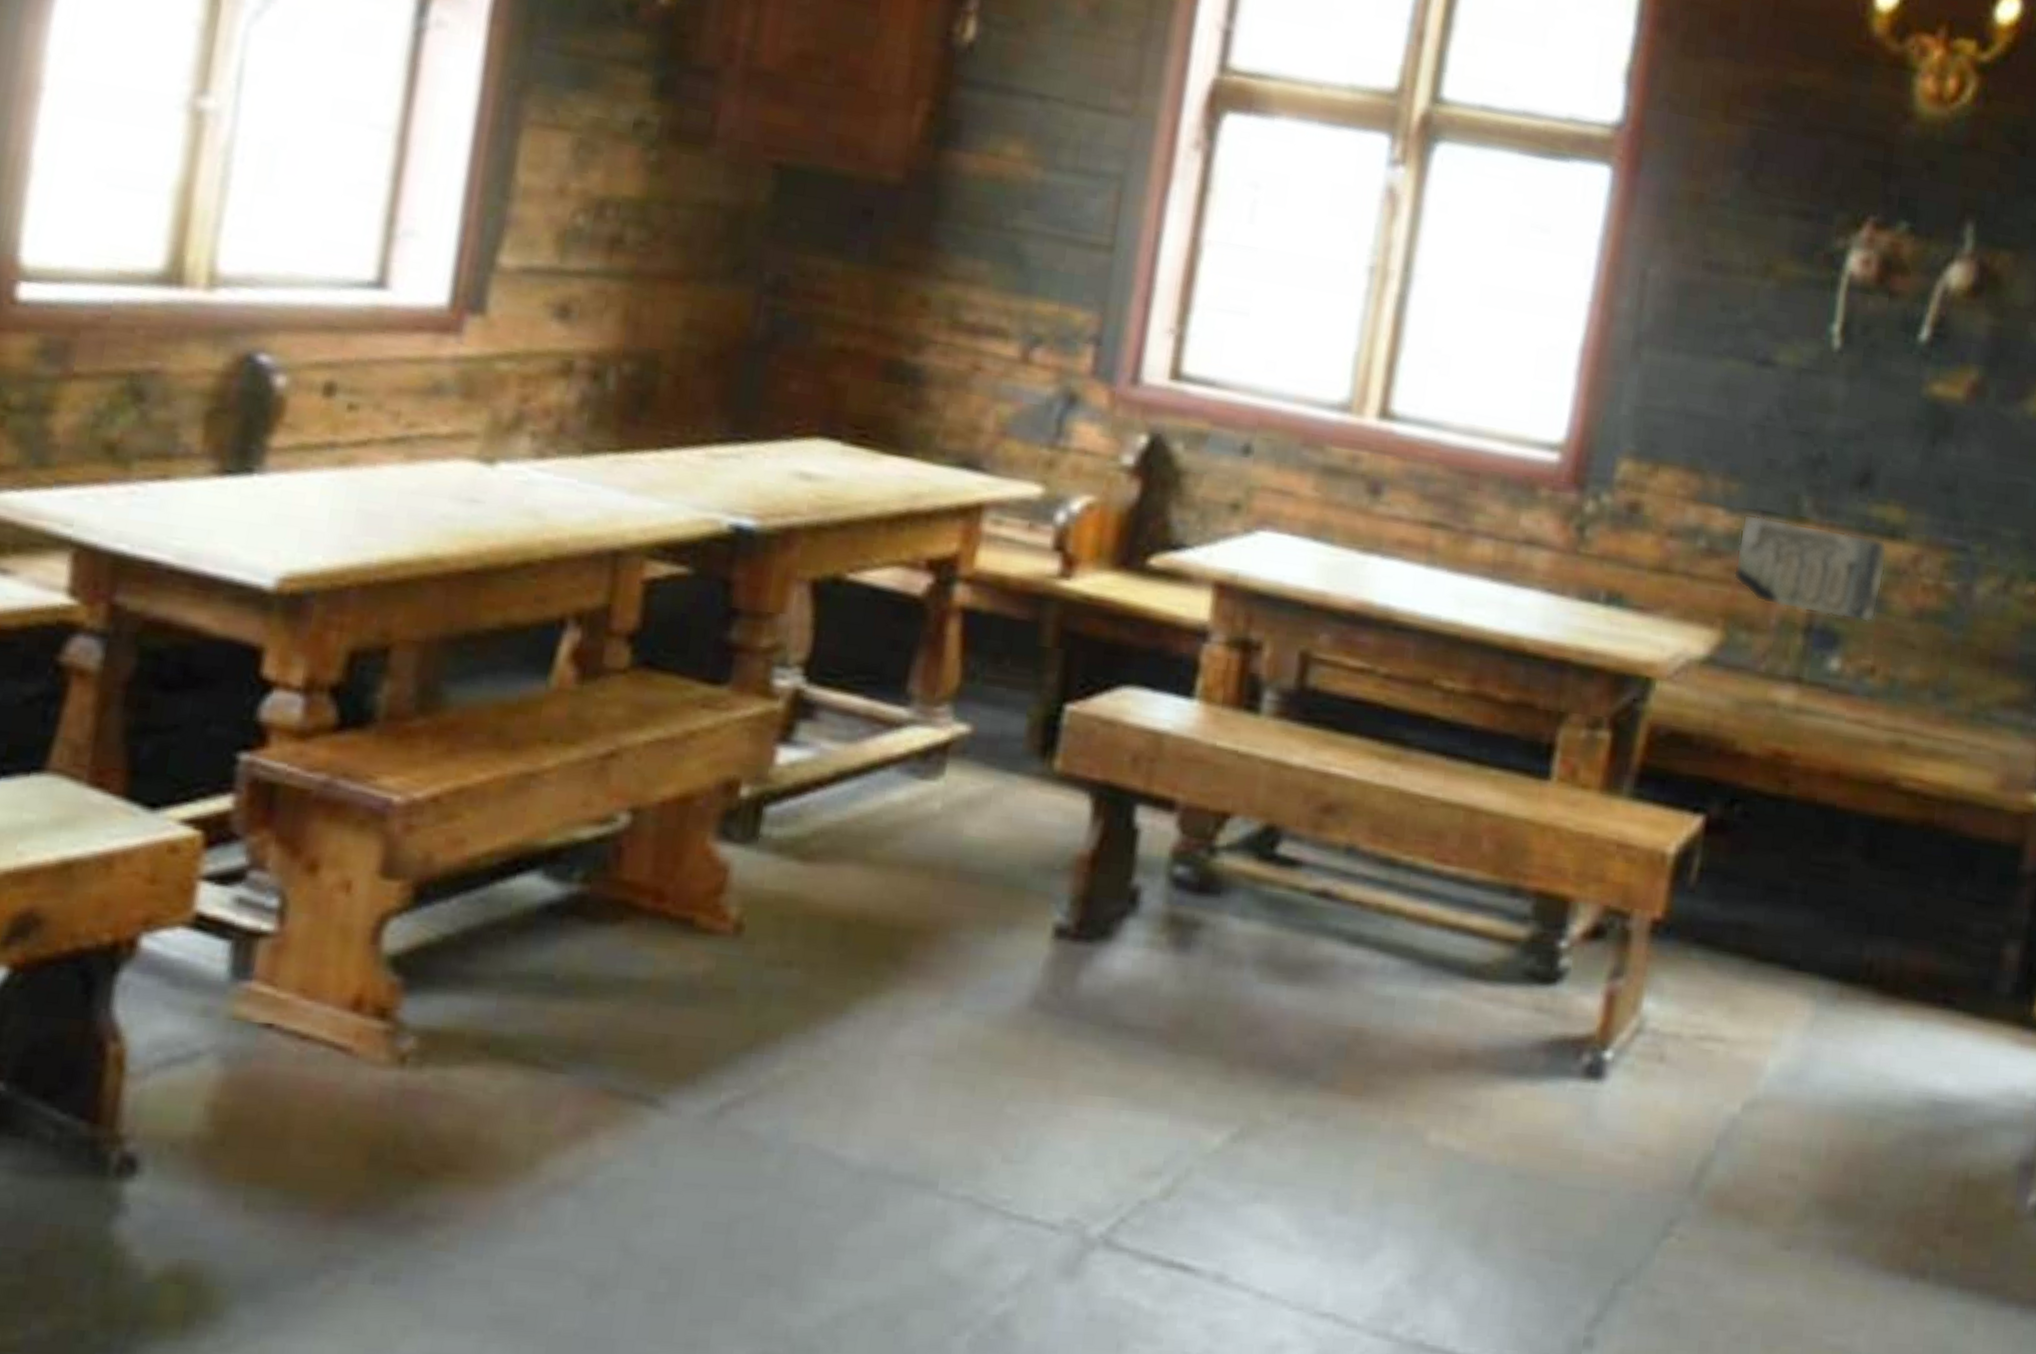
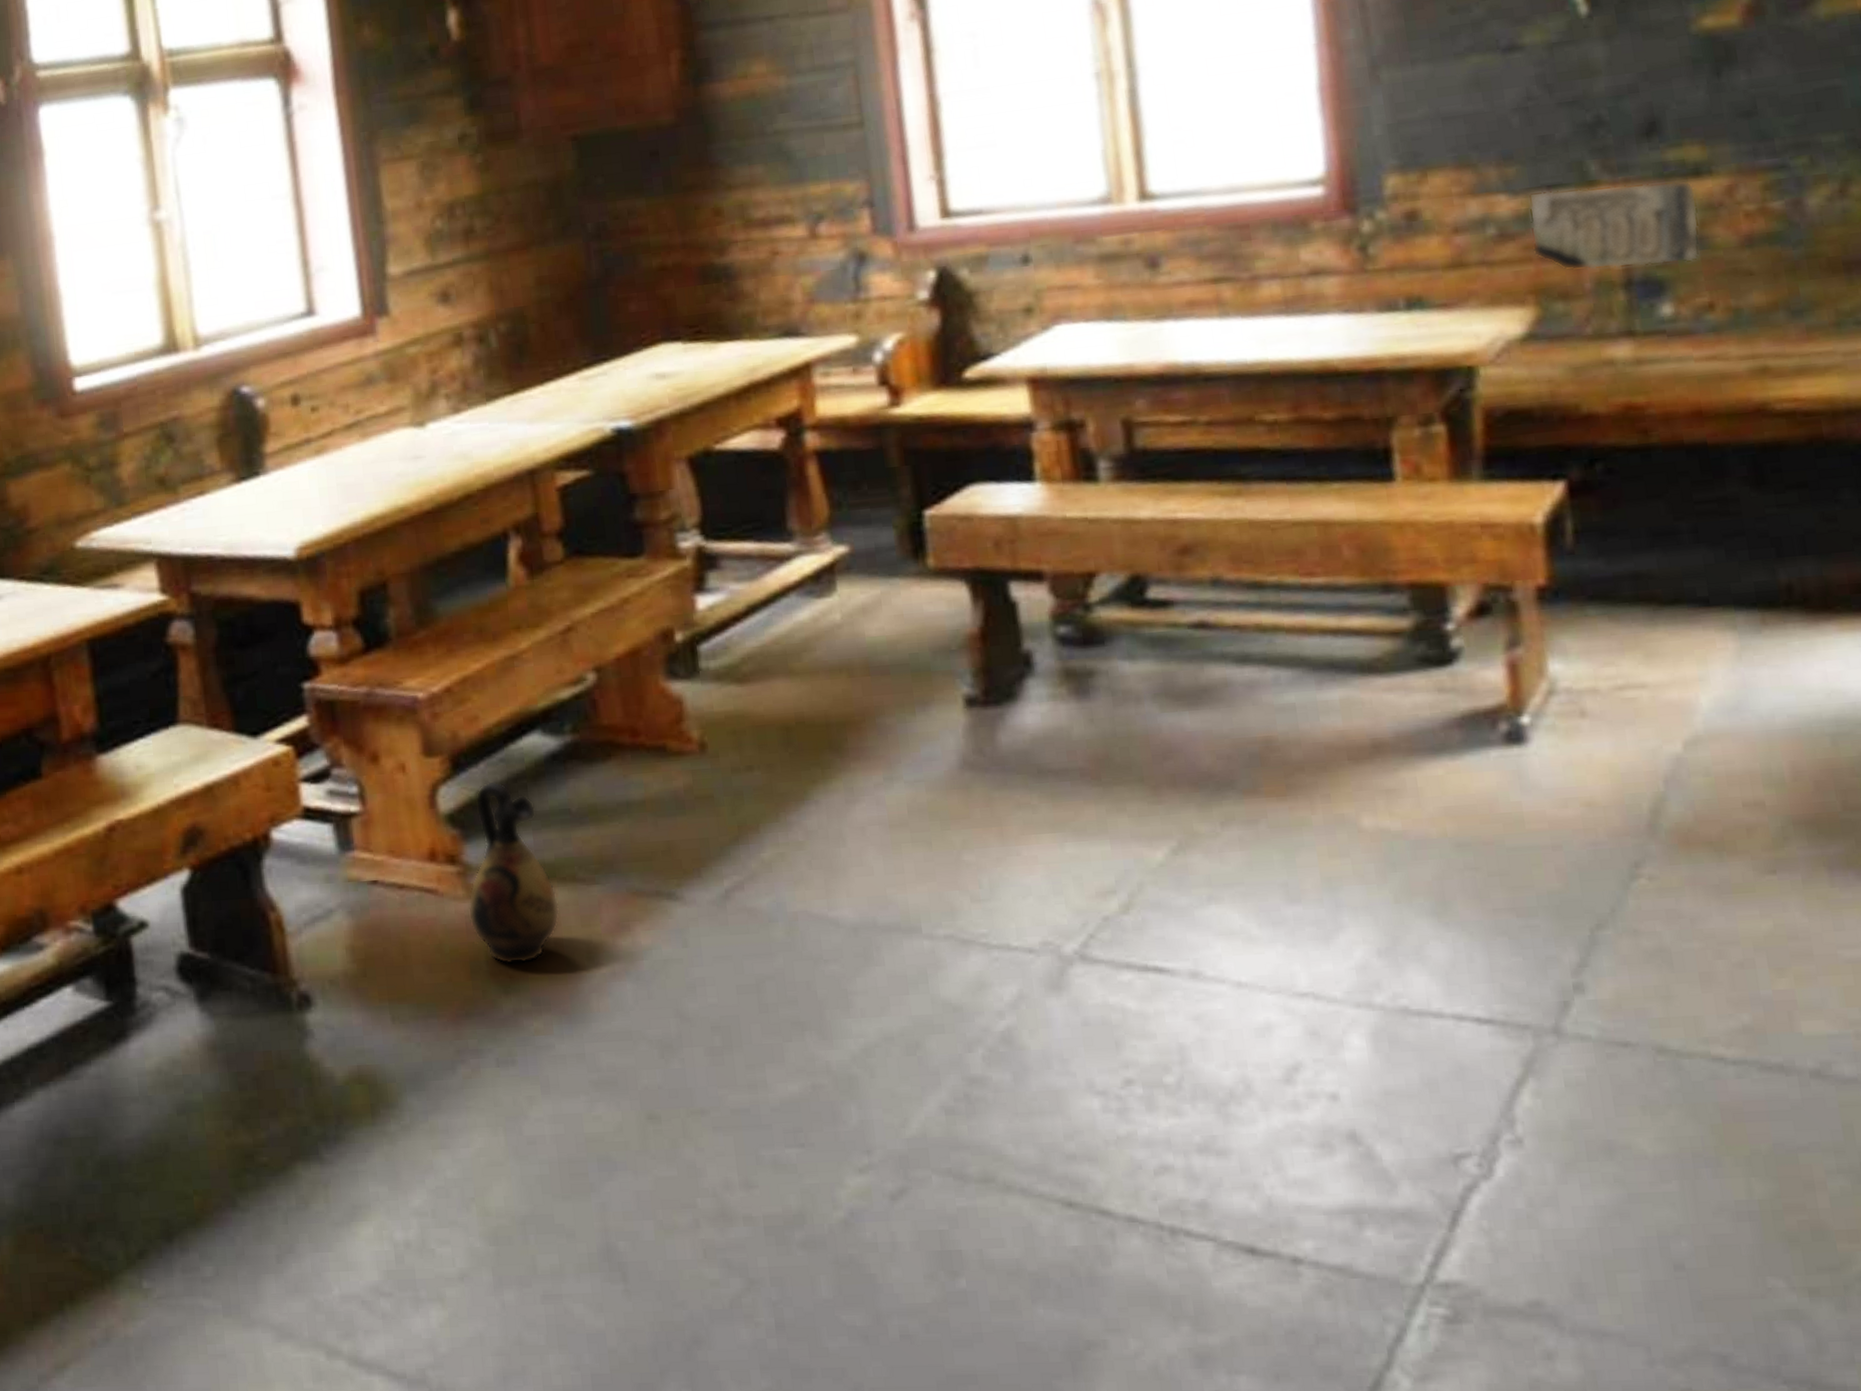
ceramic jug: none [384,923,510,1158] -> present [467,781,560,965]

